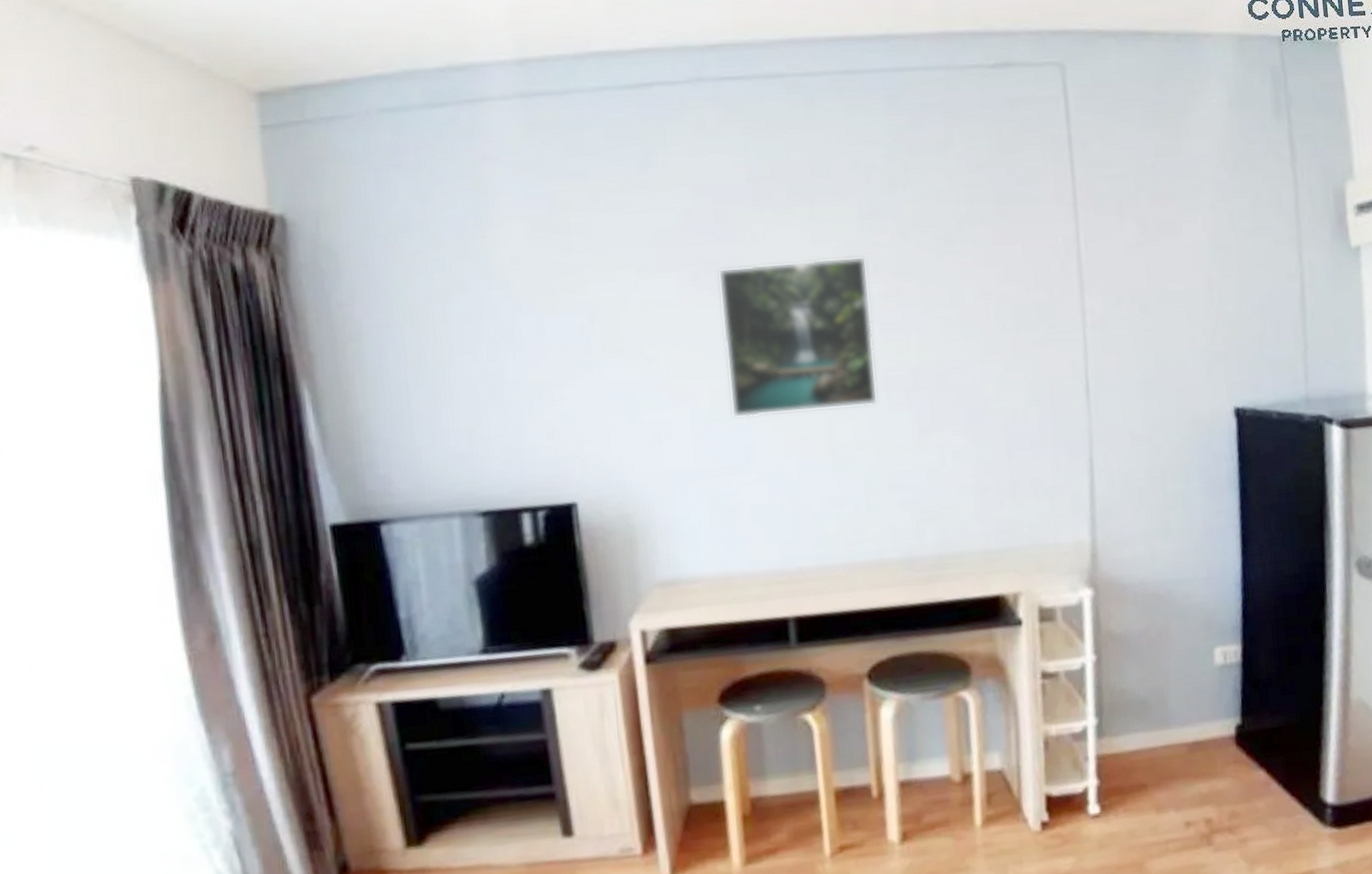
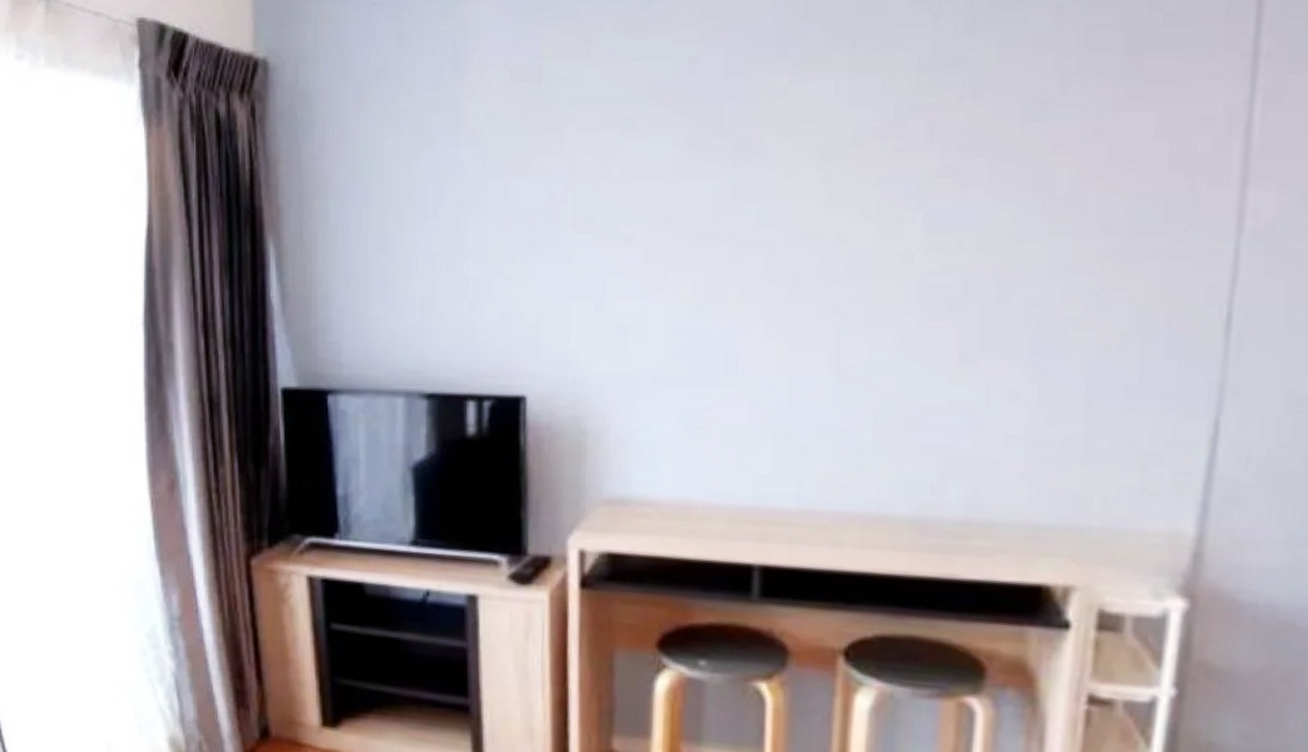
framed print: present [717,256,878,419] -> none [715,121,920,319]

